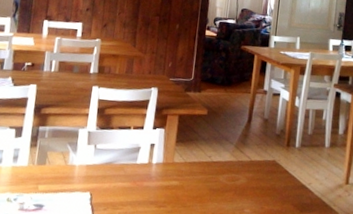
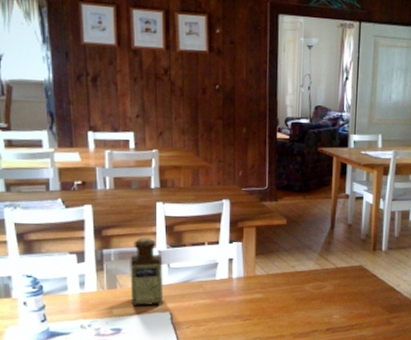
bottle: none [56,117,91,185] -> present [130,237,164,306]

